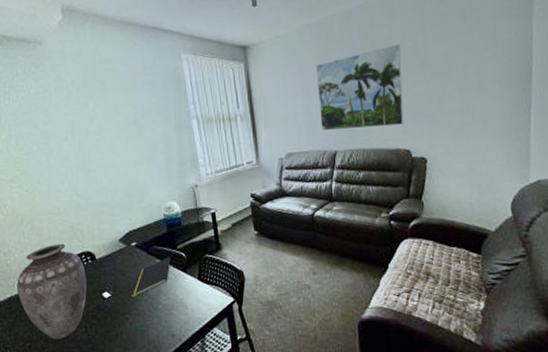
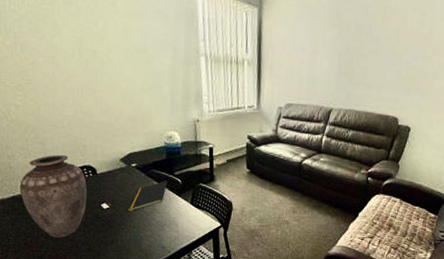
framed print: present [316,44,404,131] -> none [322,15,410,93]

